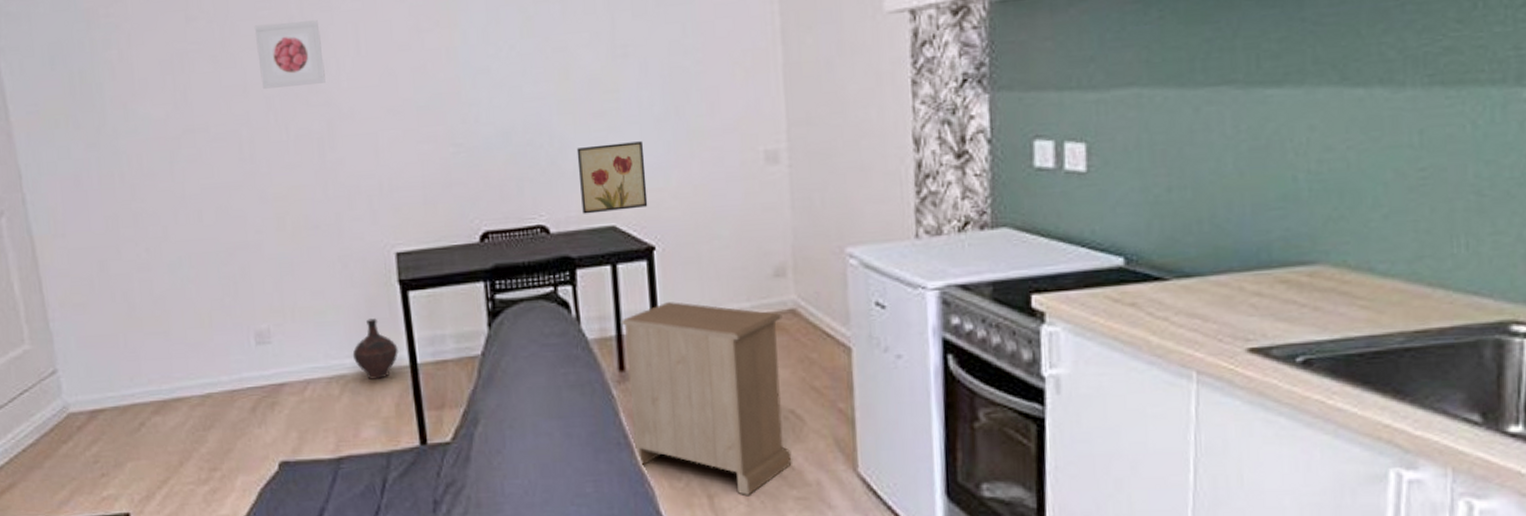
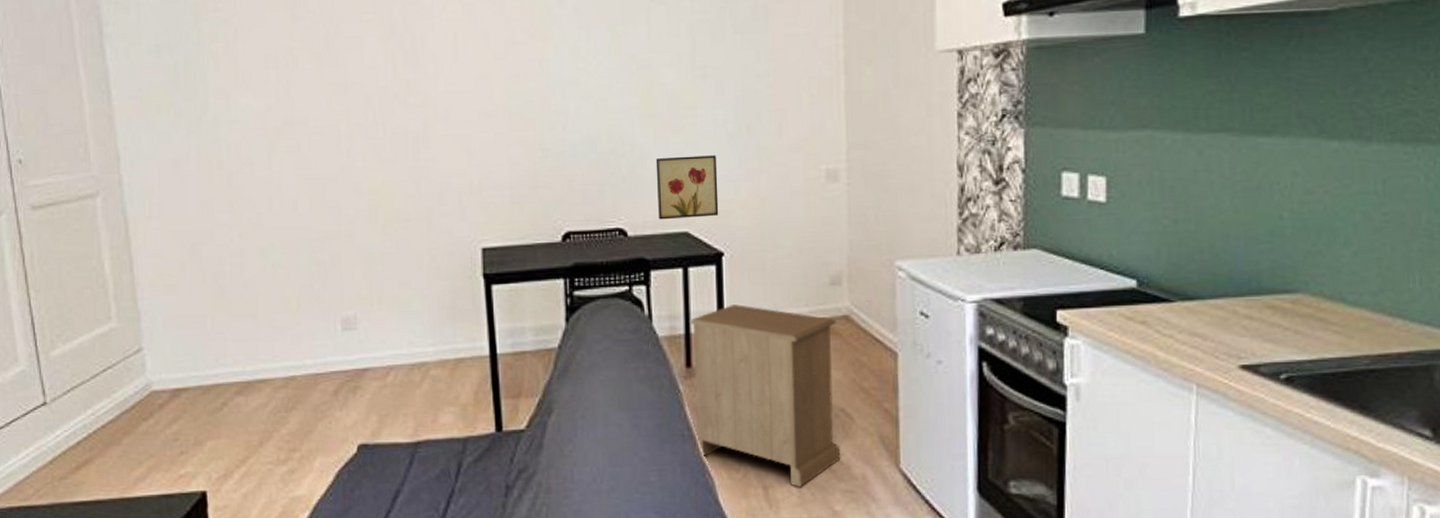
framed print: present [254,20,326,89] -> none [358,26,424,88]
ceramic jug: present [352,318,398,379] -> none [435,309,479,368]

